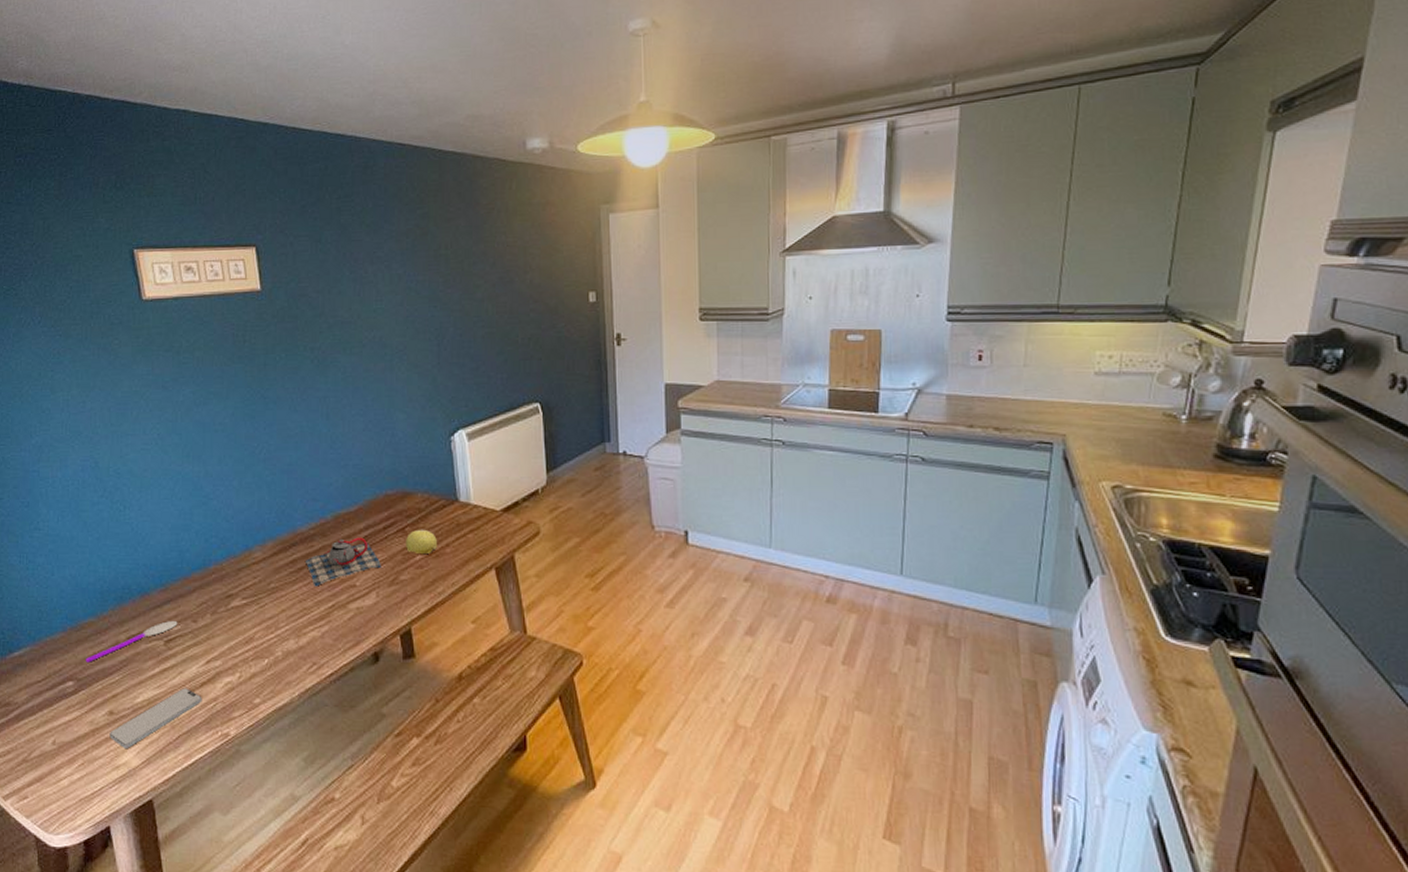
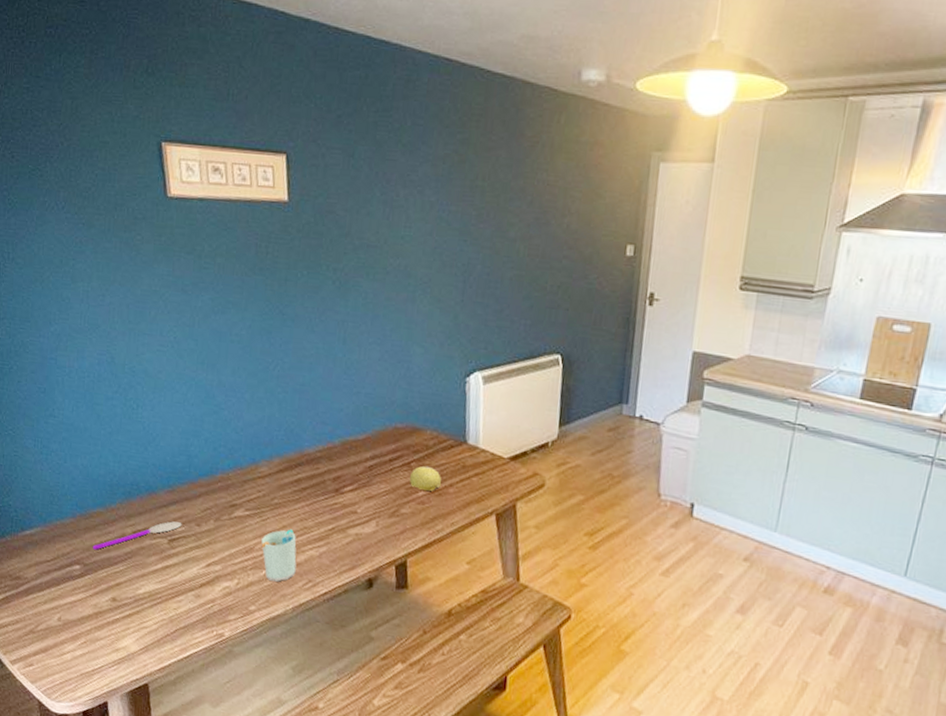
smartphone: present [109,688,202,748] -> none [111,586,201,634]
cup: none [261,612,299,669] -> present [261,529,297,582]
teapot: present [306,537,381,587] -> none [310,464,384,508]

